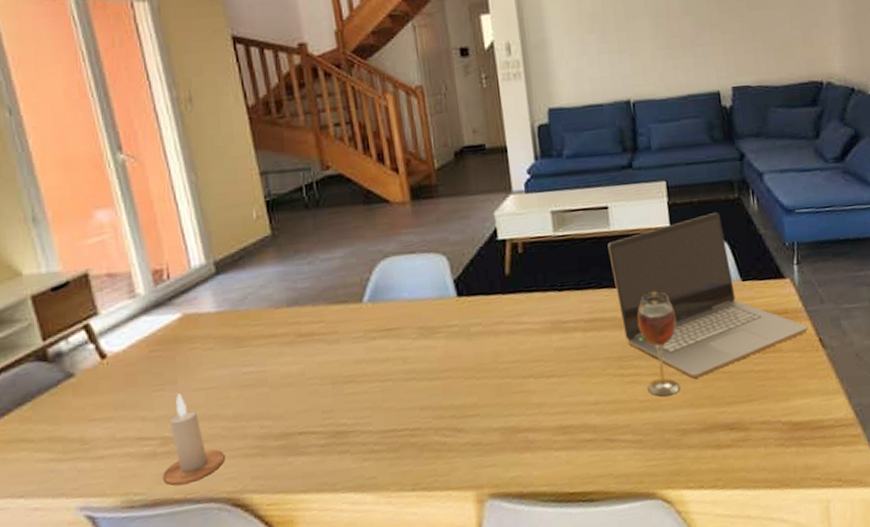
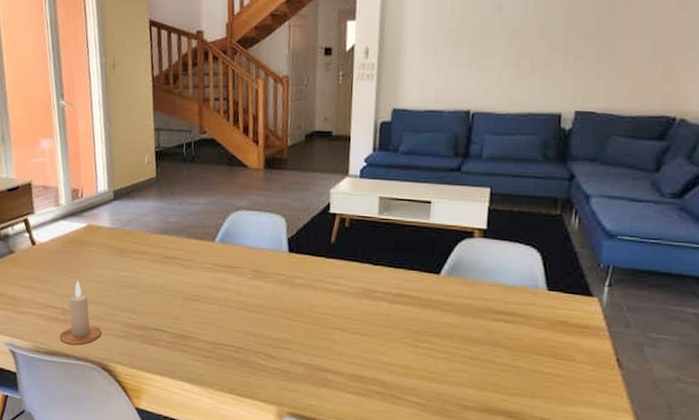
laptop: present [607,211,809,379] -> none [424,223,608,366]
wineglass: present [637,291,680,397] -> none [438,282,477,374]

